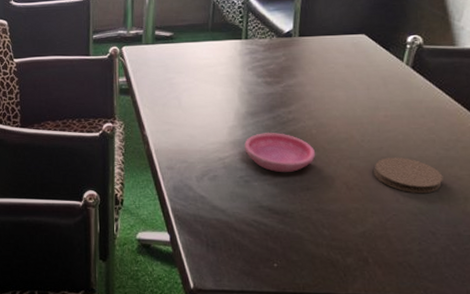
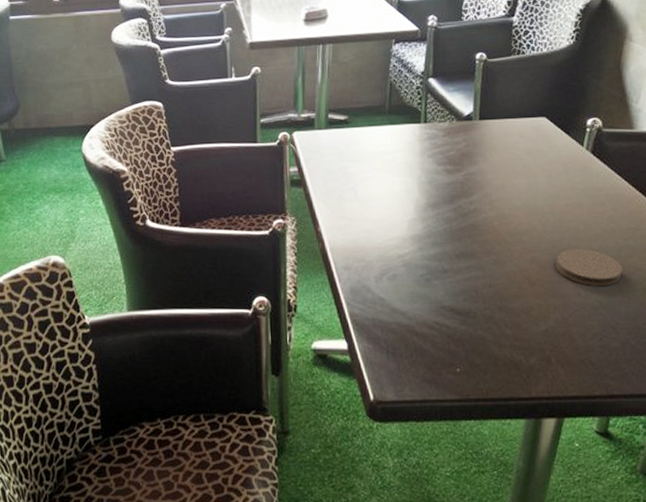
saucer: present [244,133,316,173] -> none [425,225,498,269]

